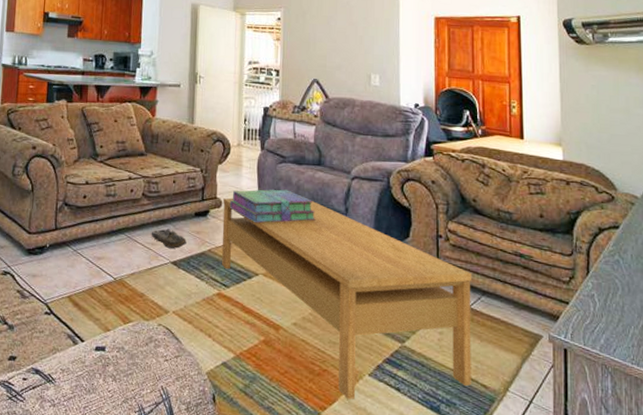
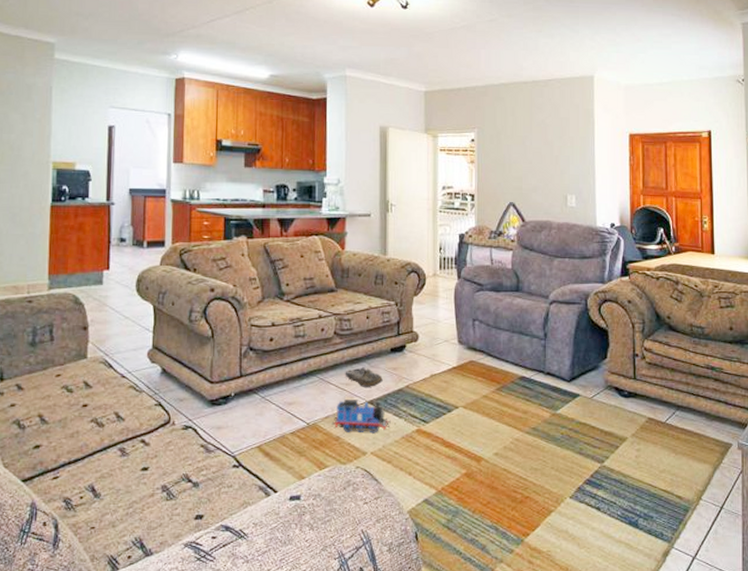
toy train: none [137,258,193,294] -> present [331,400,391,434]
coffee table: present [222,198,471,400] -> none [420,328,667,524]
stack of books: present [229,189,316,223] -> none [426,318,515,355]

